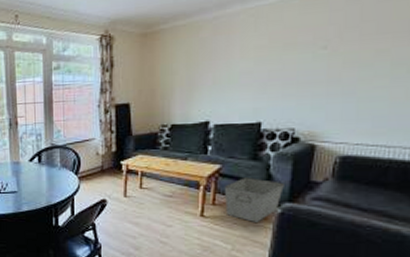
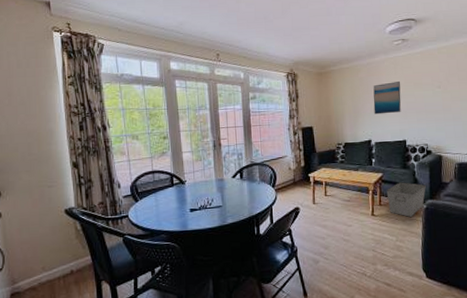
wall art: none [217,41,263,88] -> present [373,81,402,115]

